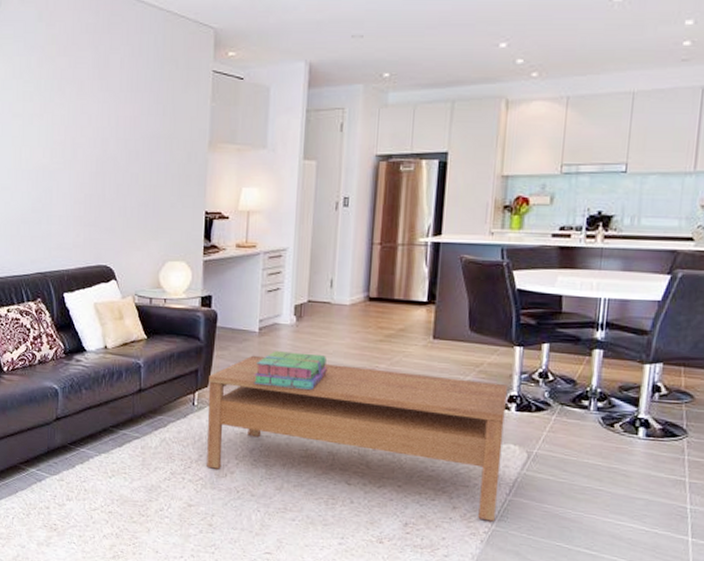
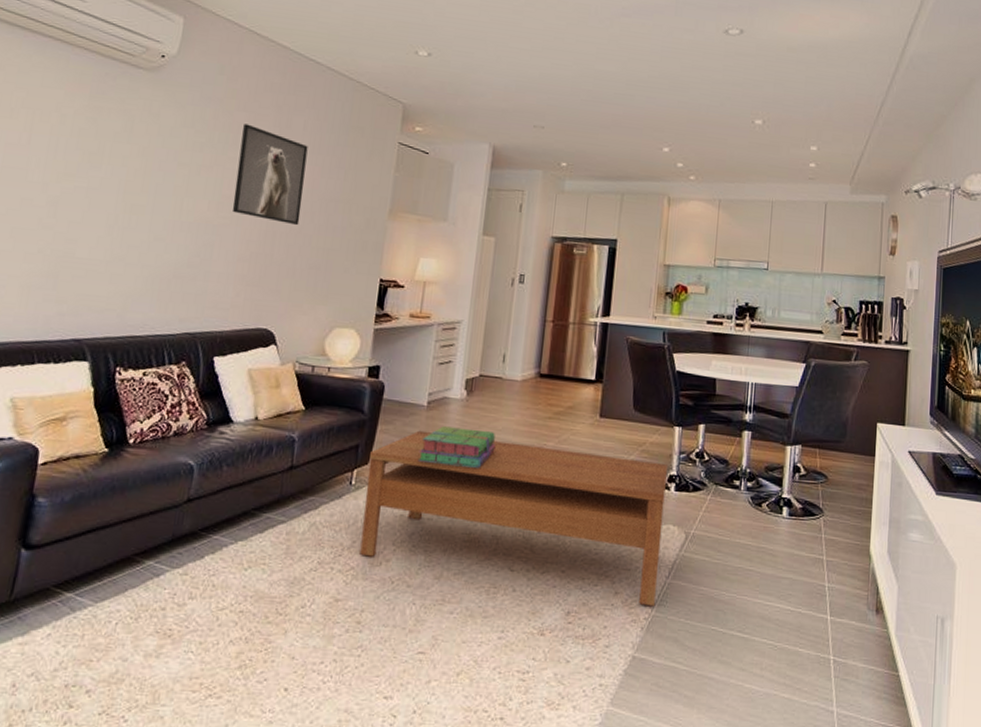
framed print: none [64,69,127,165] -> present [232,124,308,226]

